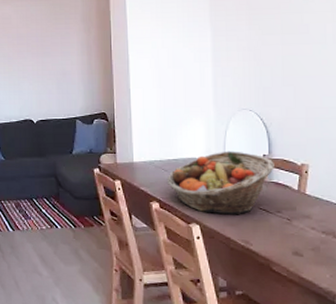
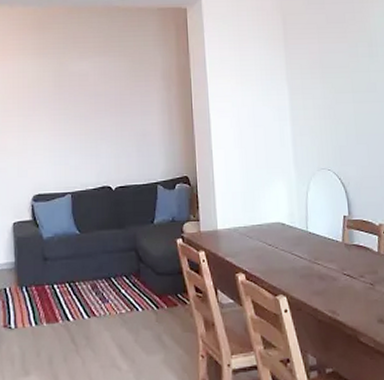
fruit basket: present [166,151,274,215] -> none [251,213,355,283]

